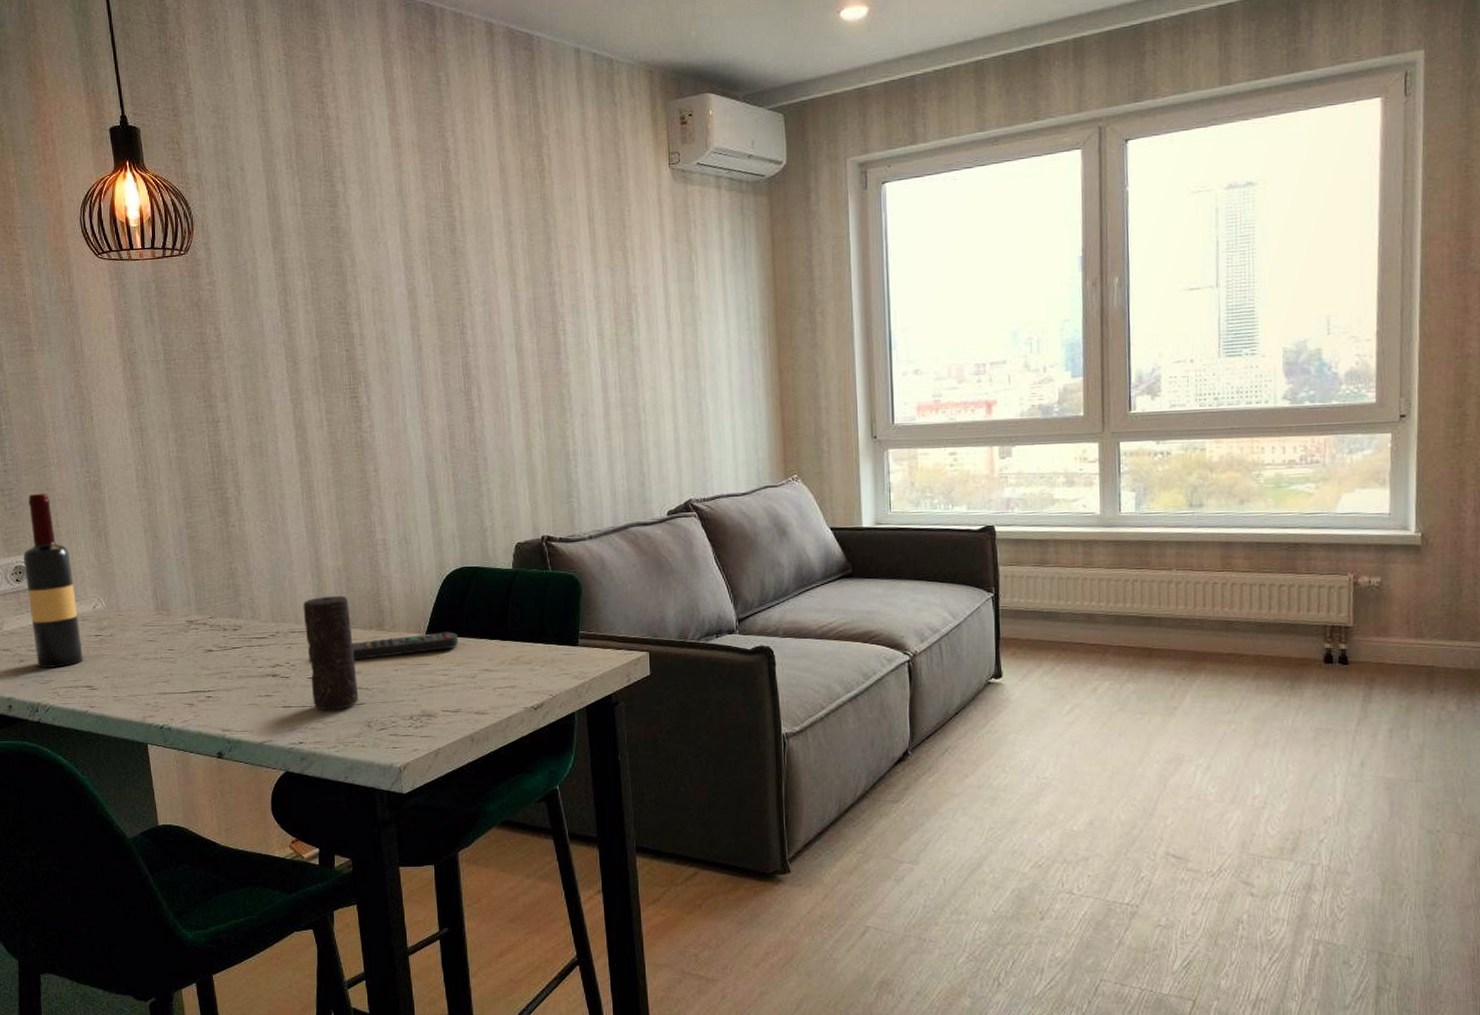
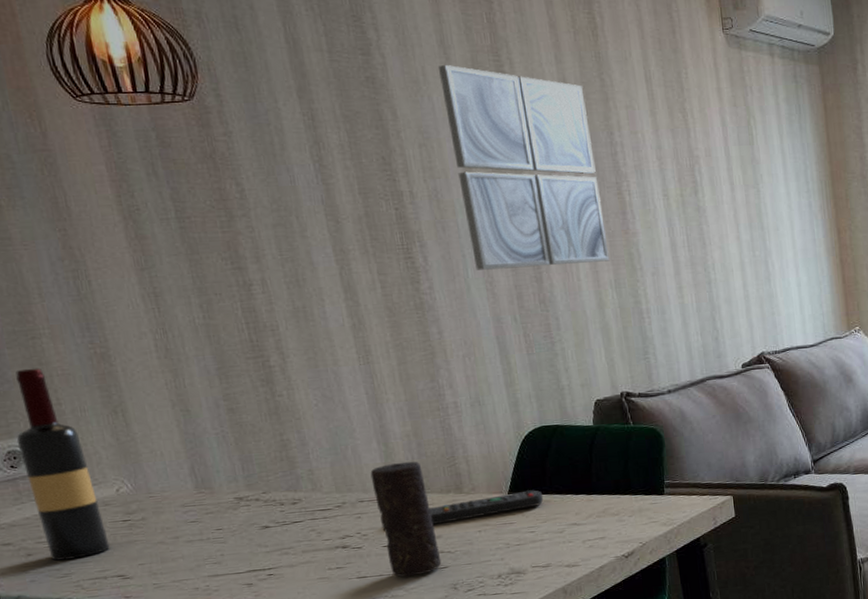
wall art: none [394,212,541,410] -> present [437,64,610,270]

